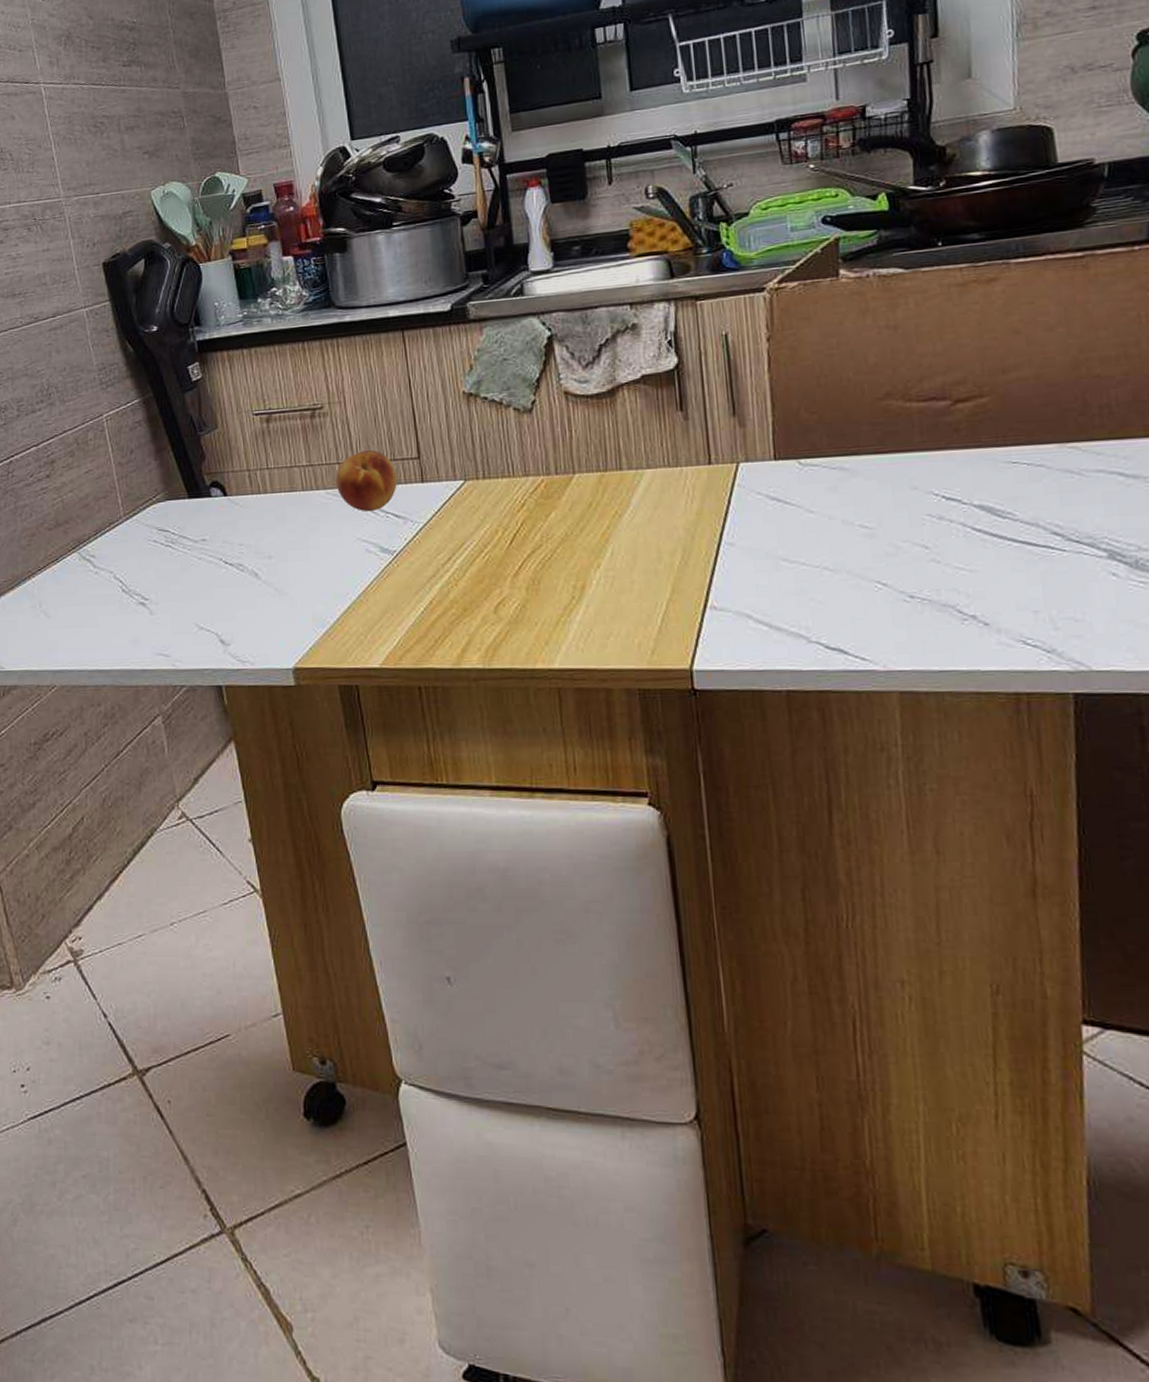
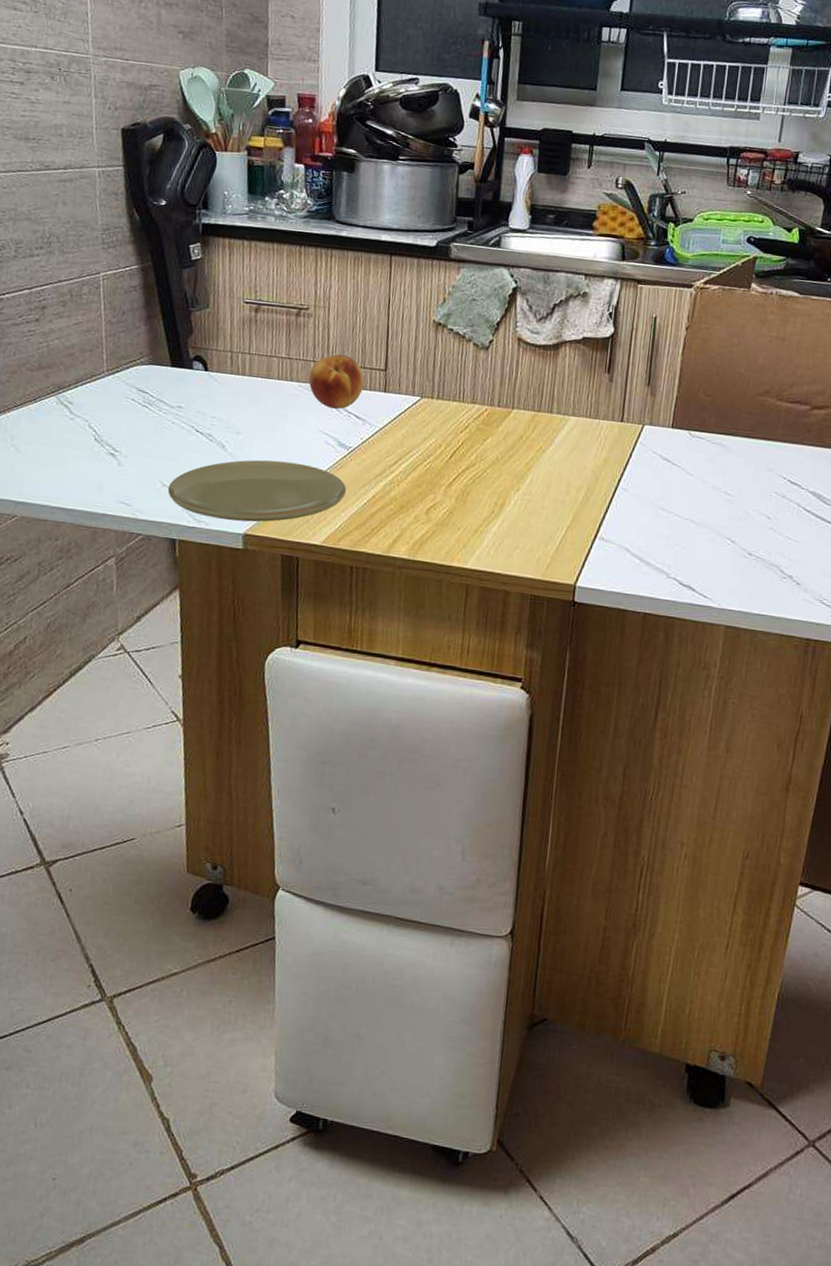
plate: none [205,579,399,656] -> present [167,460,347,522]

